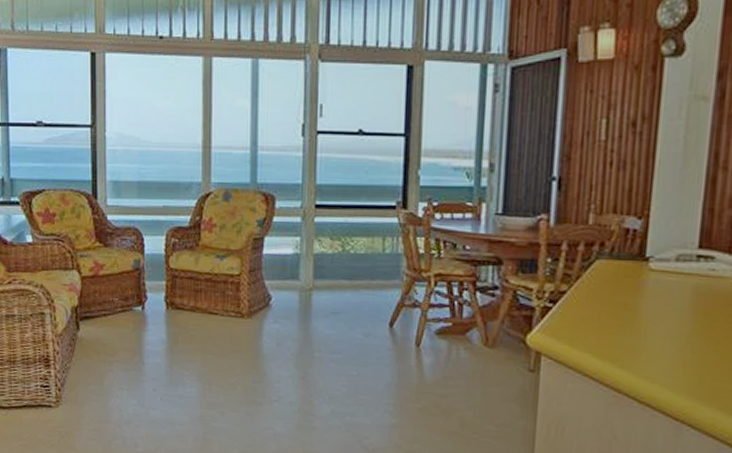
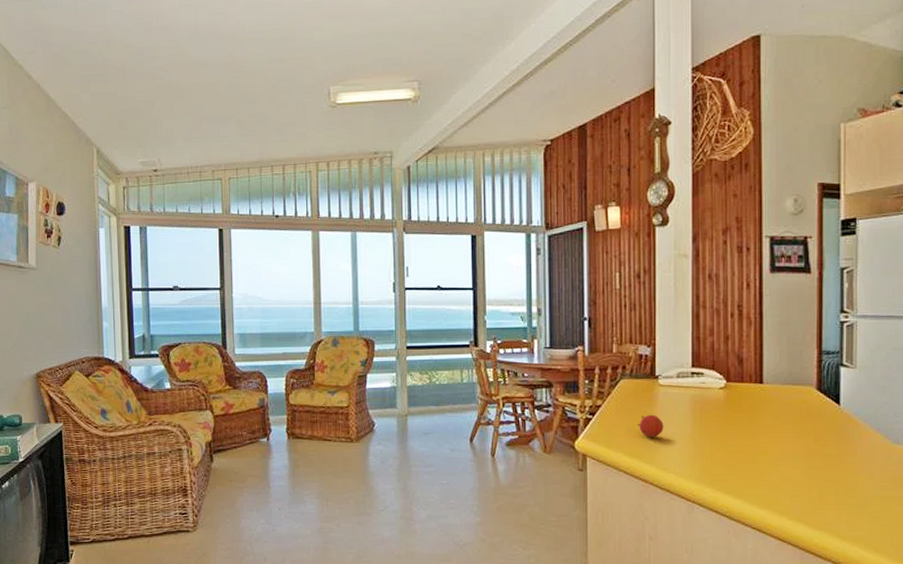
fruit: none [614,306,651,336] -> present [638,414,664,437]

